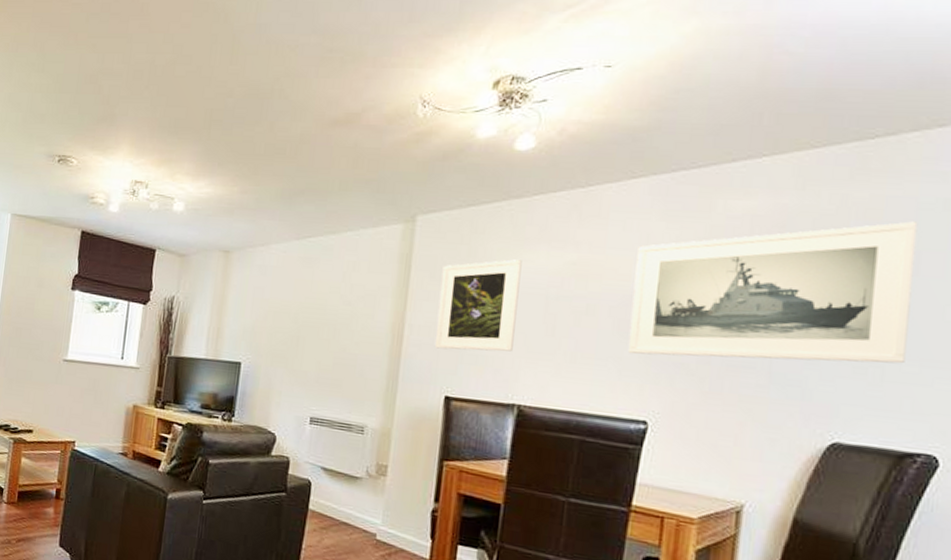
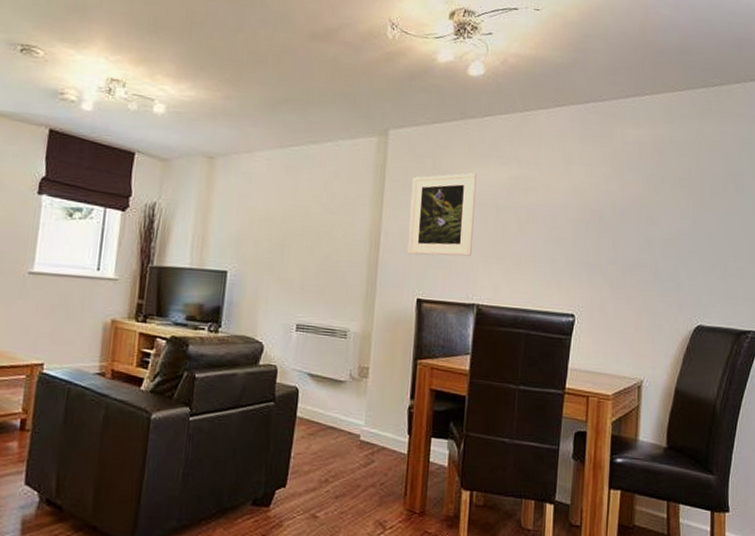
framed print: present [627,221,918,364] -> none [558,151,742,262]

